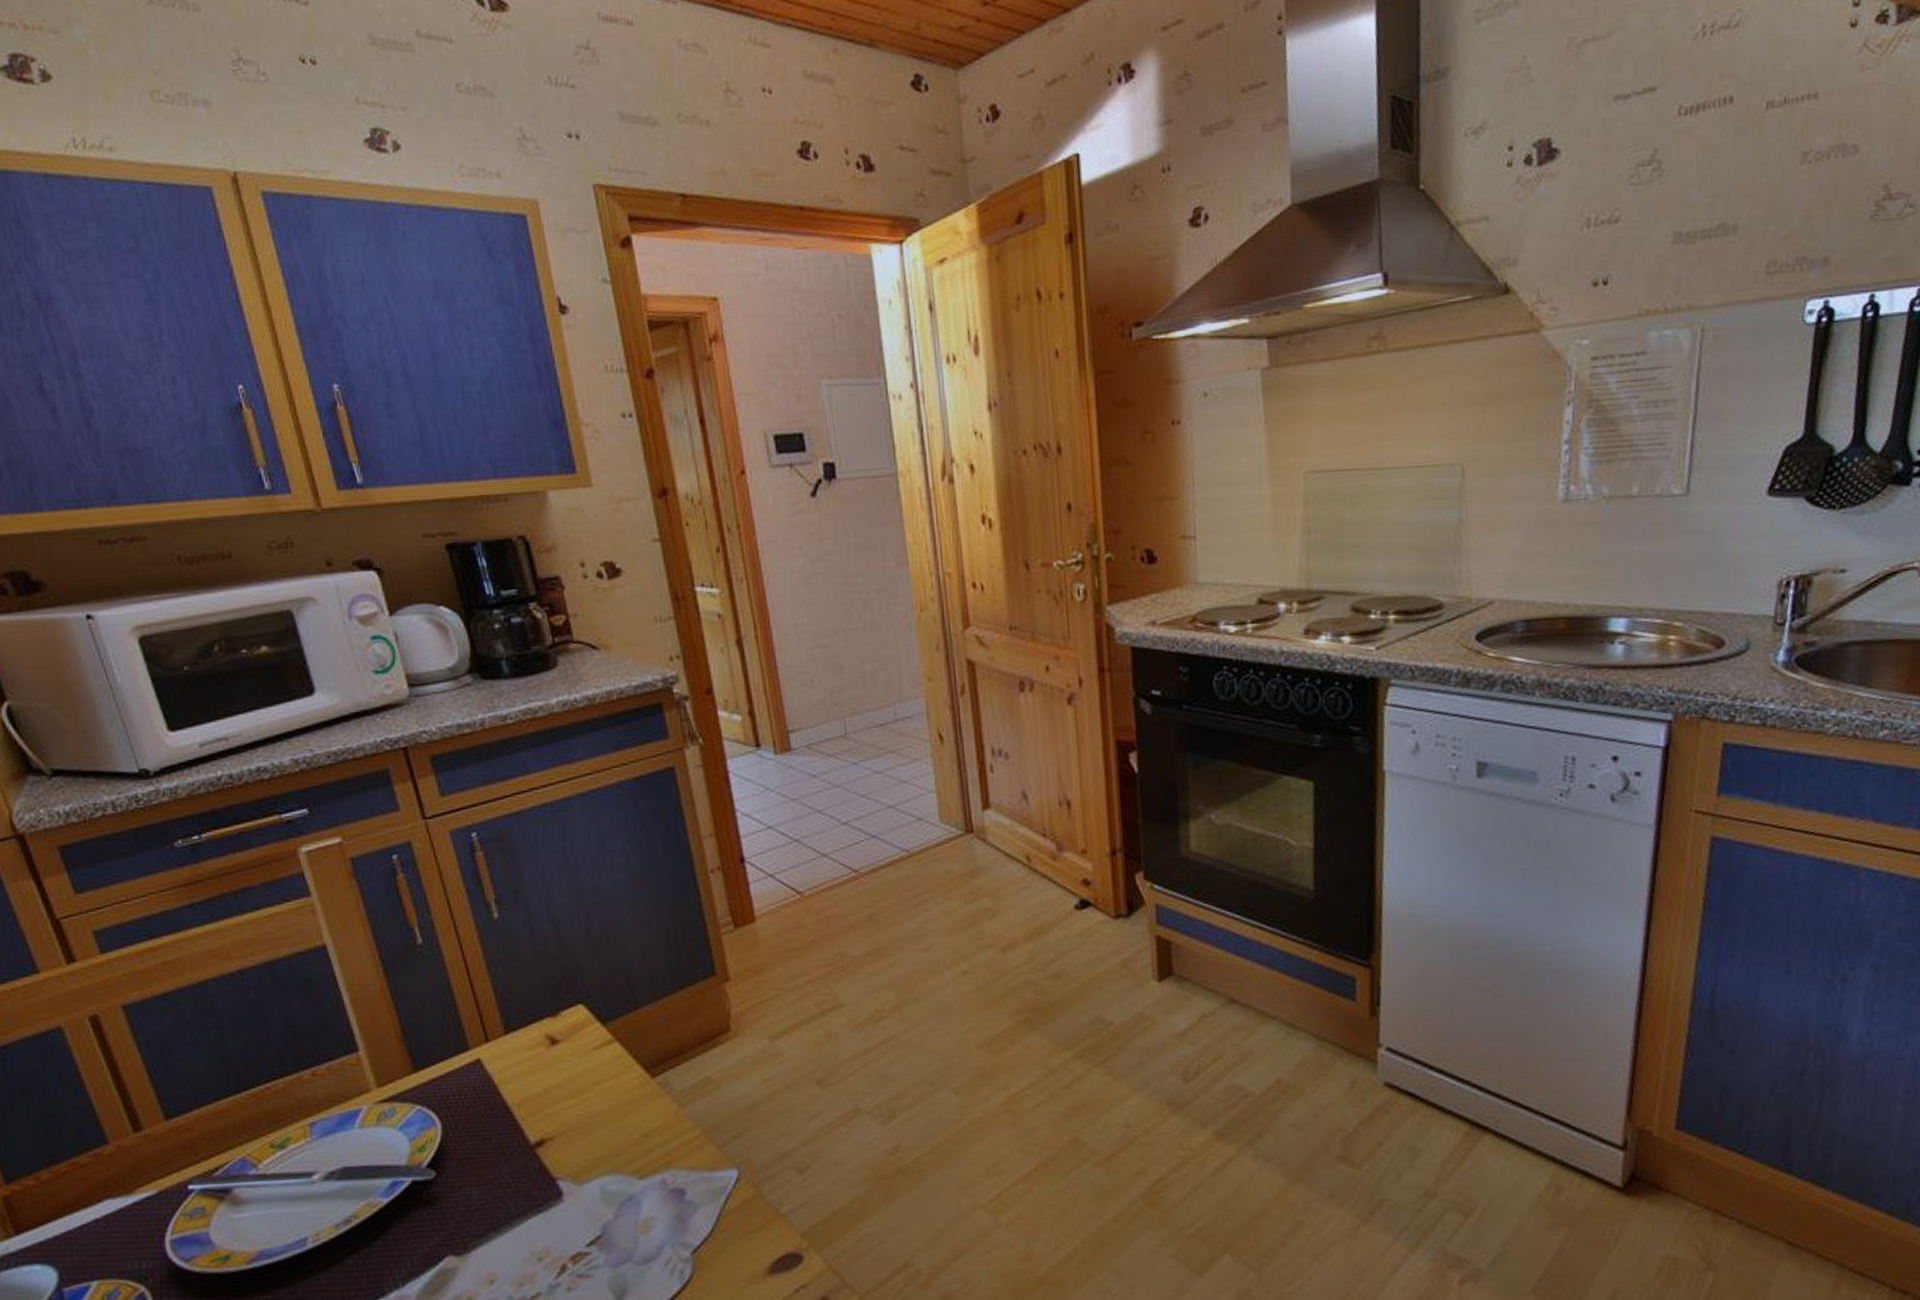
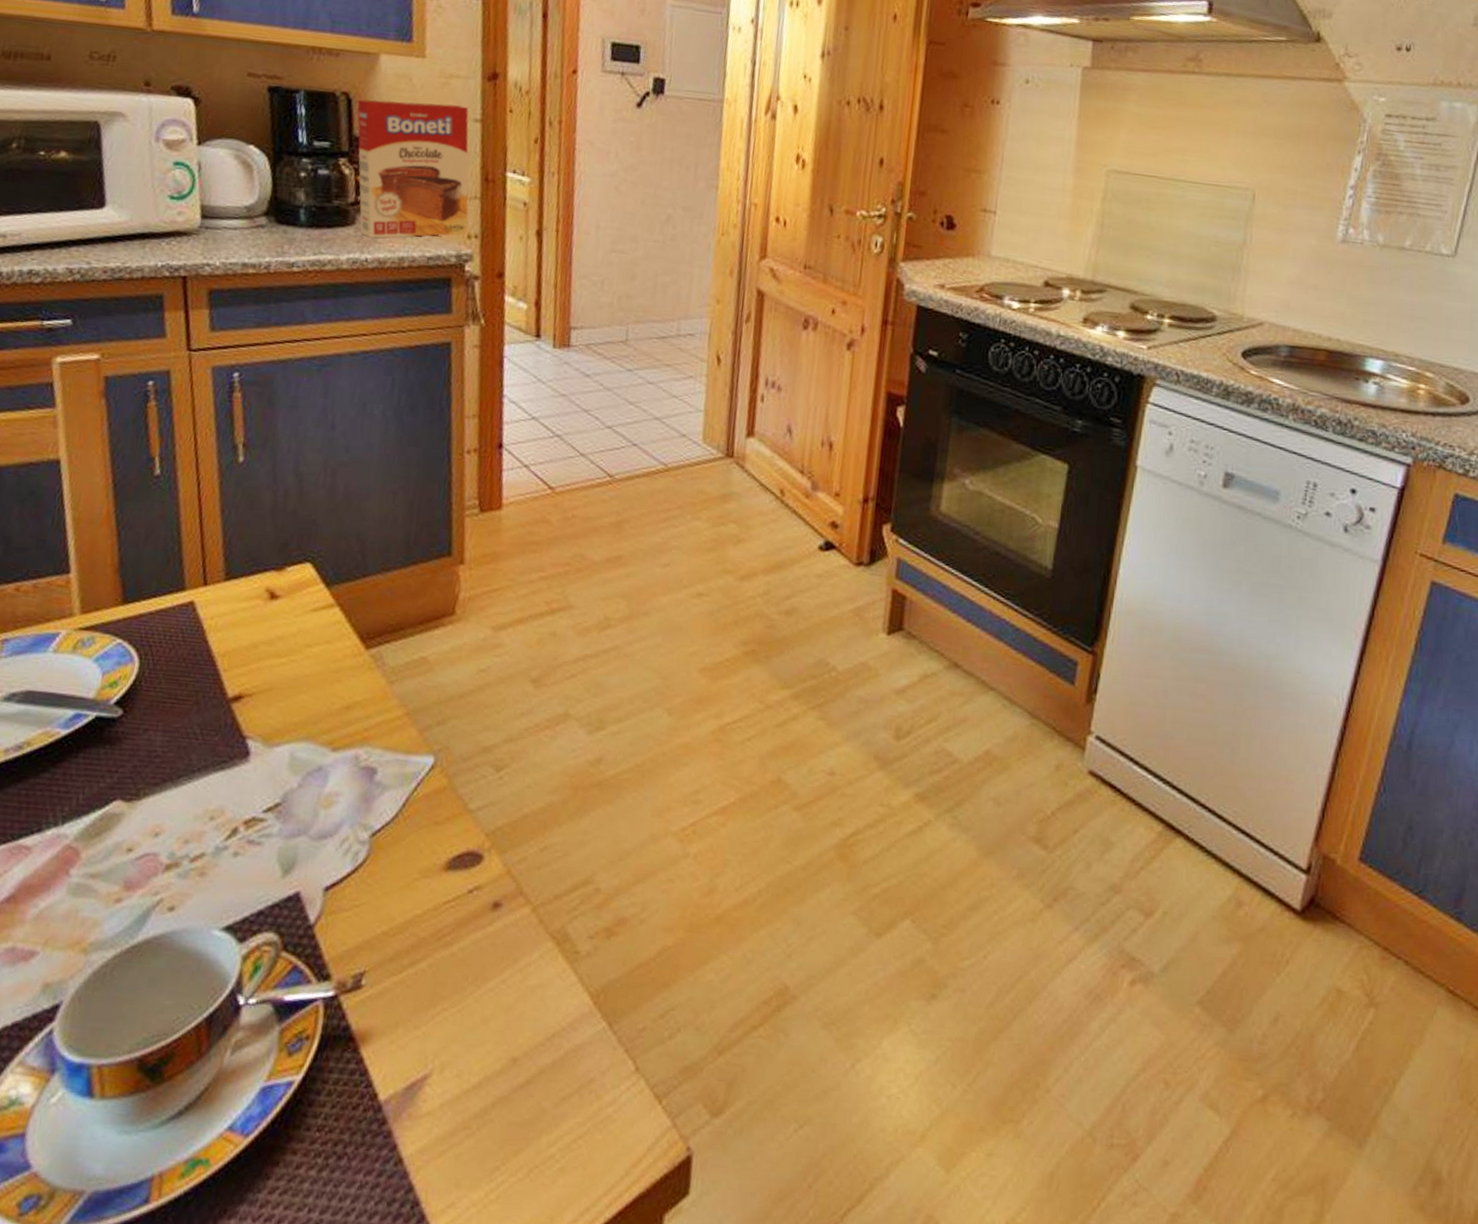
food box: none [535,528,669,678] -> present [357,99,469,239]

